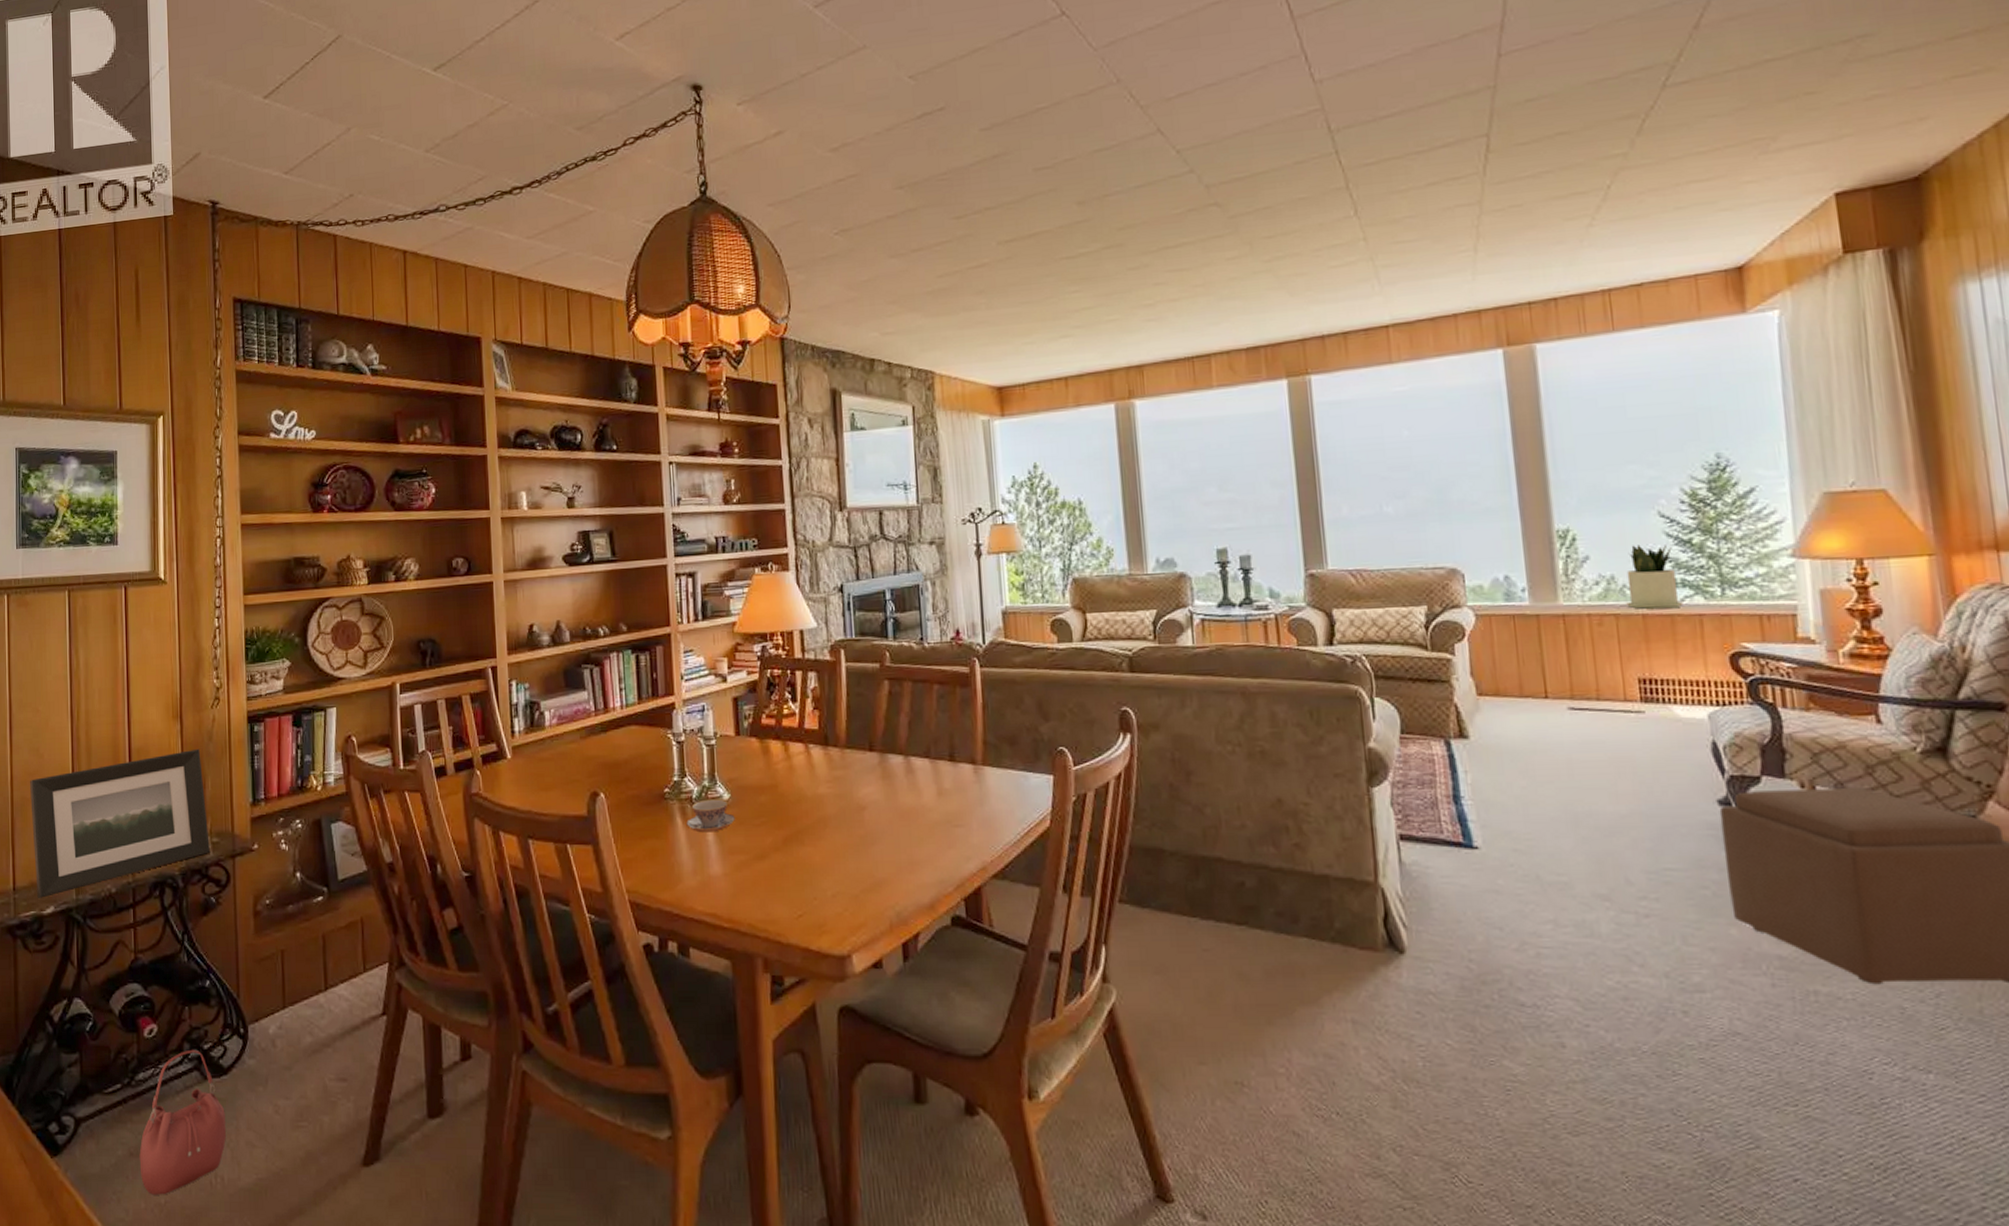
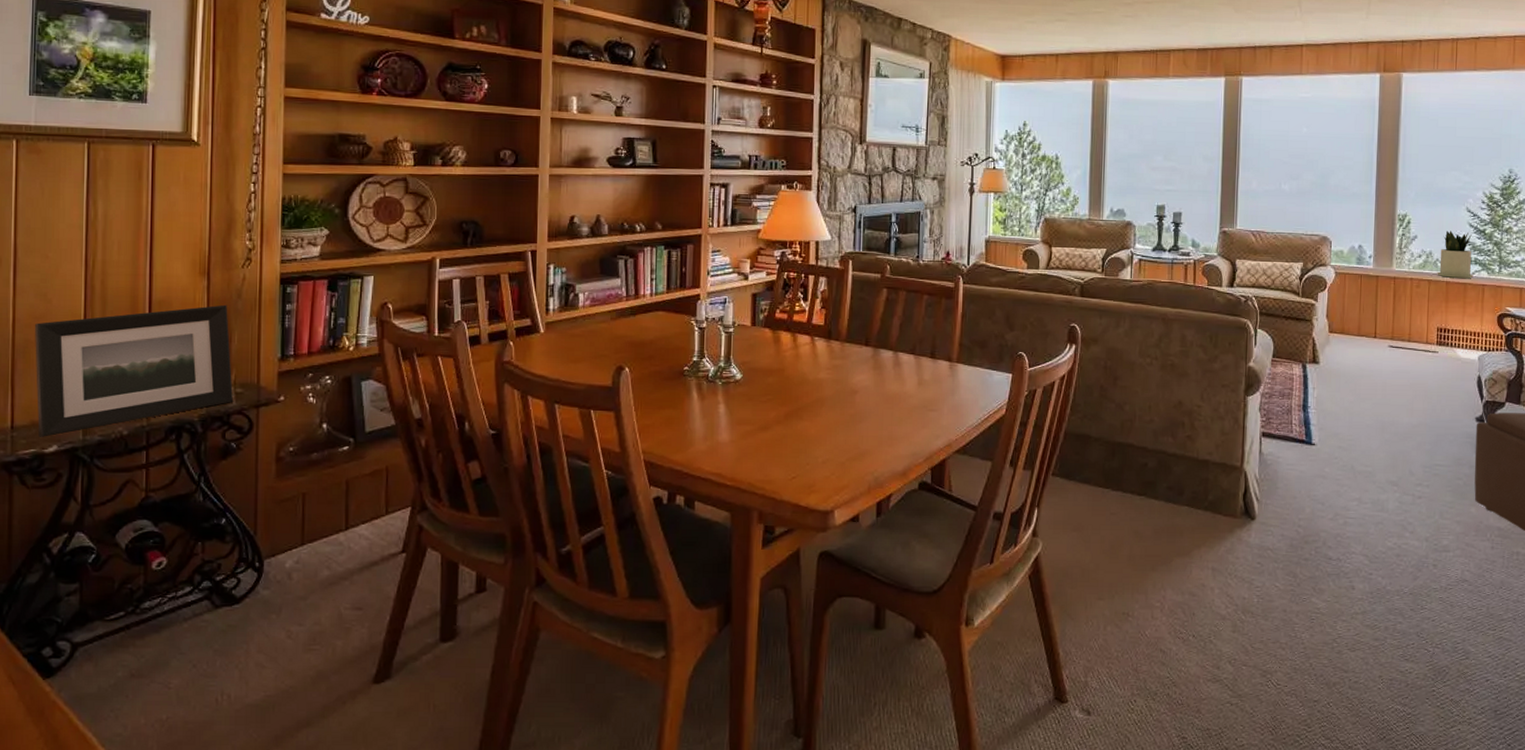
handbag: present [139,1049,226,1195] -> none [141,581,235,712]
teacup: present [686,799,735,833] -> none [701,378,745,406]

